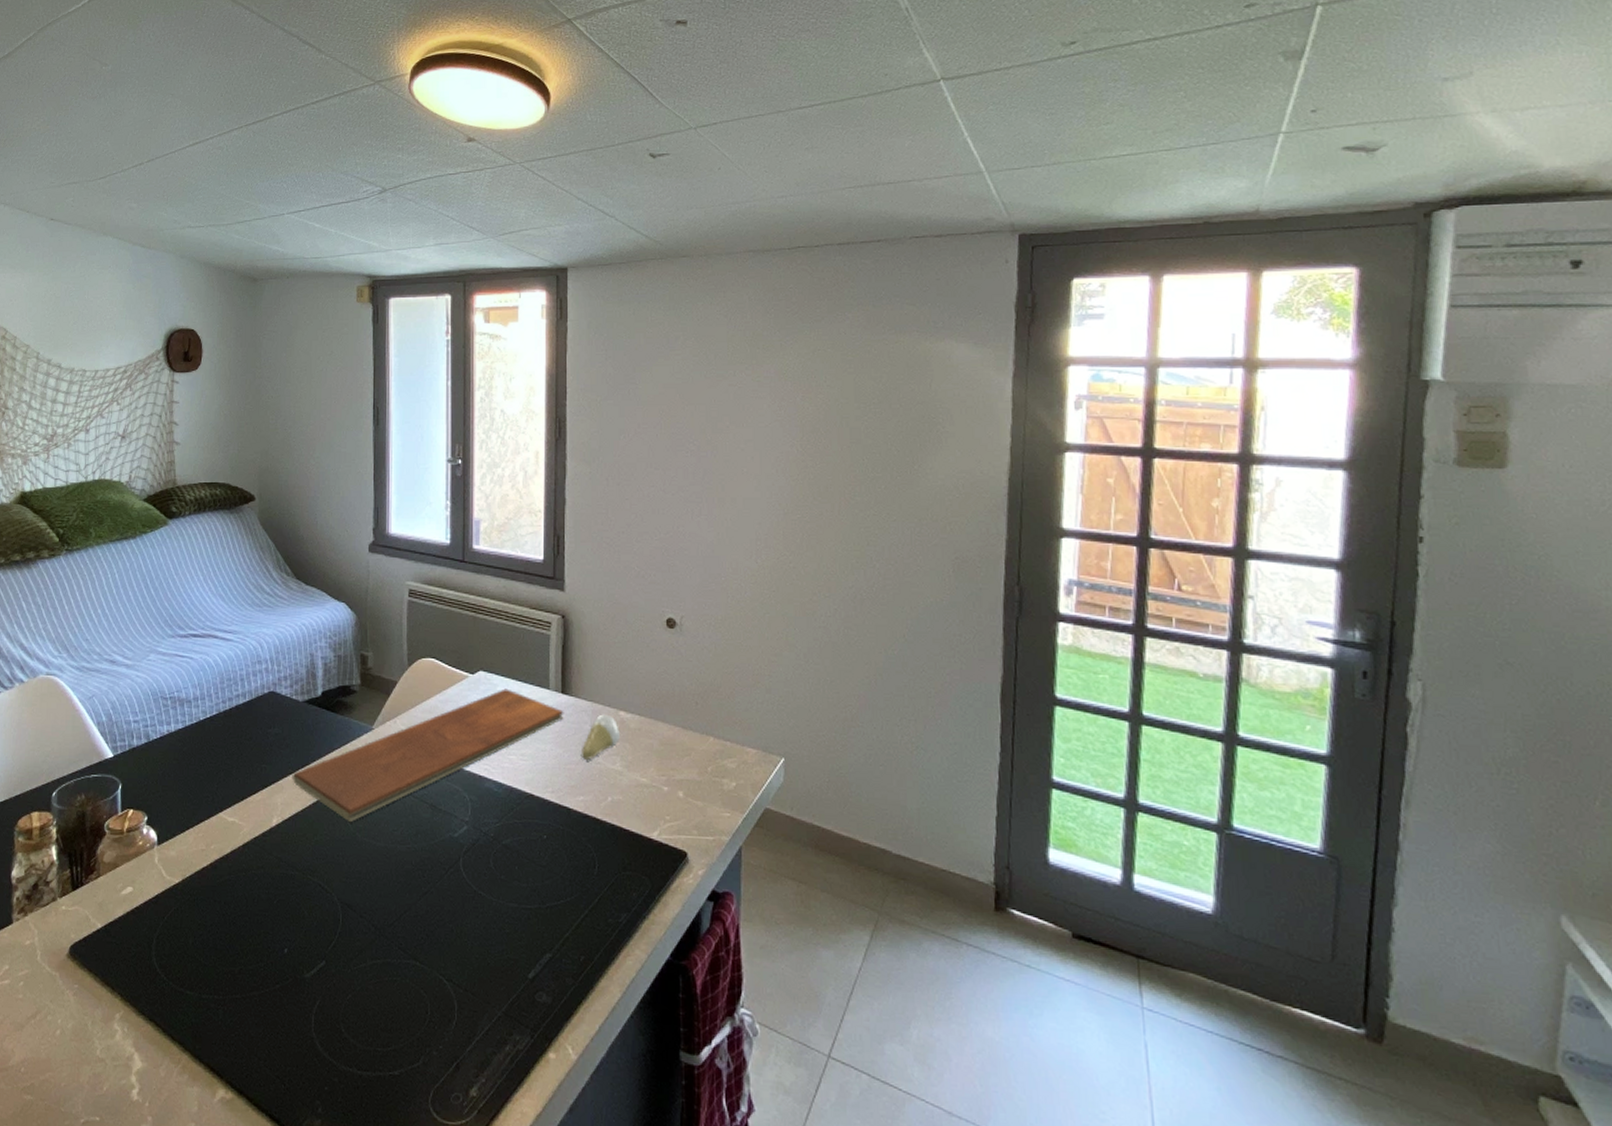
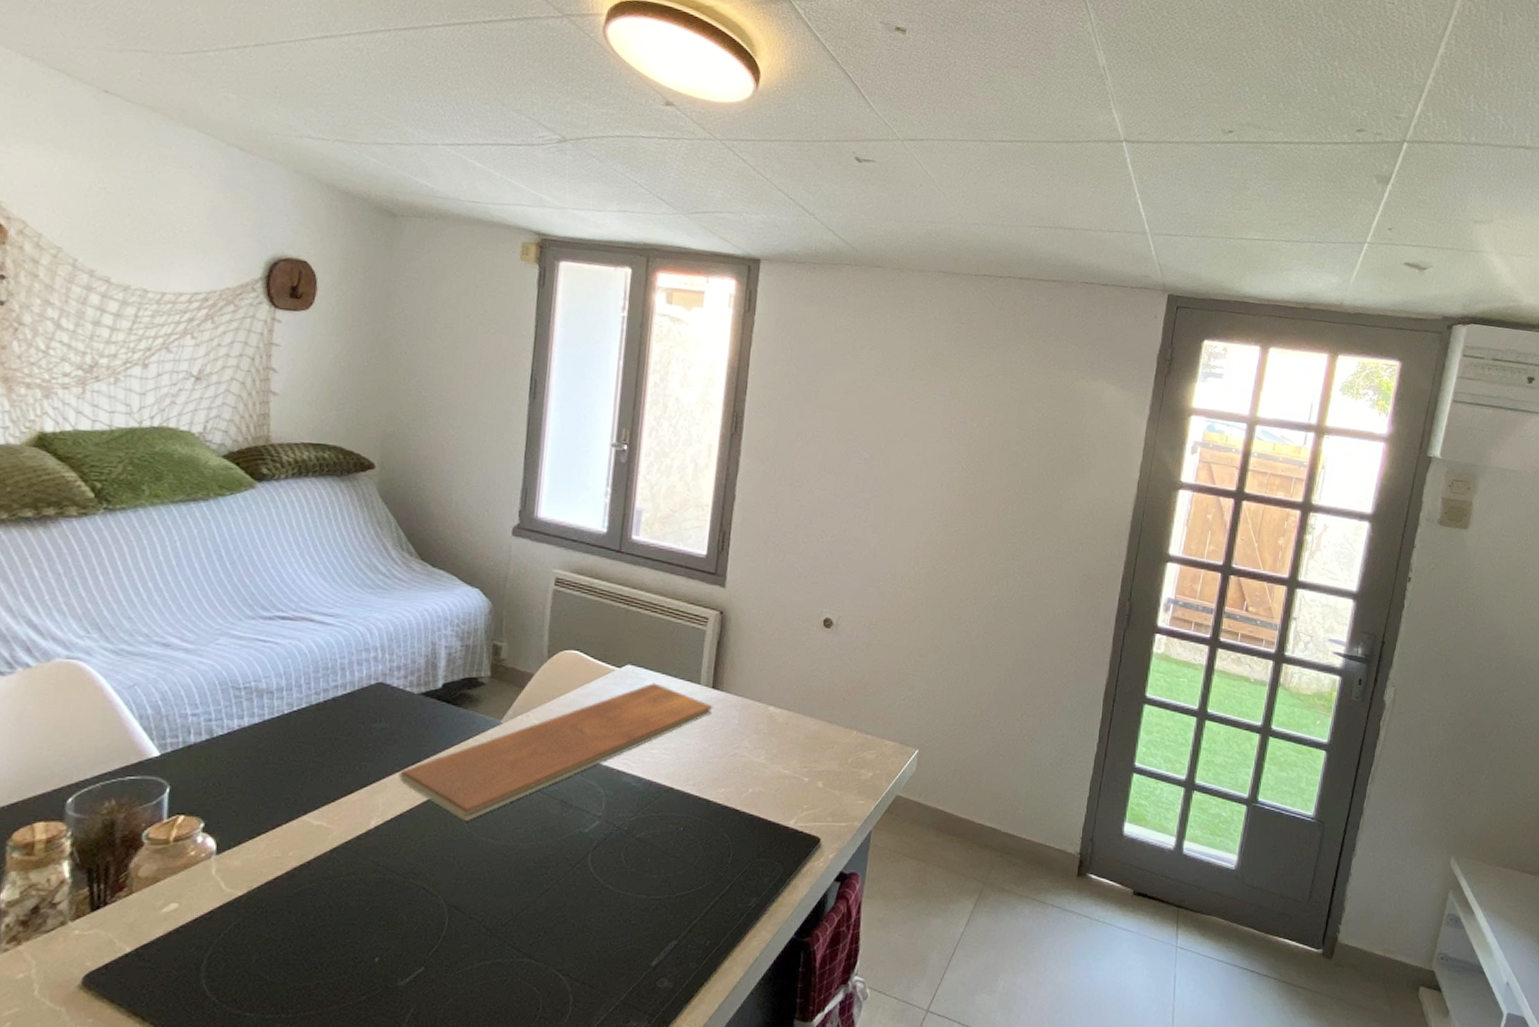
tooth: present [580,714,620,760] -> none [726,709,767,753]

